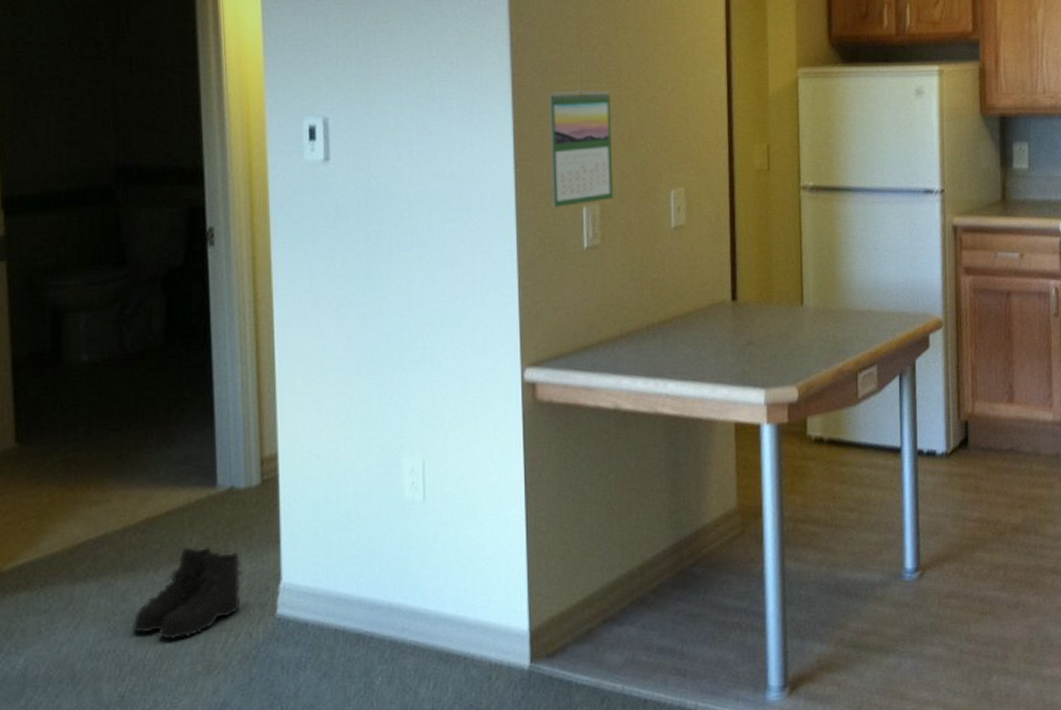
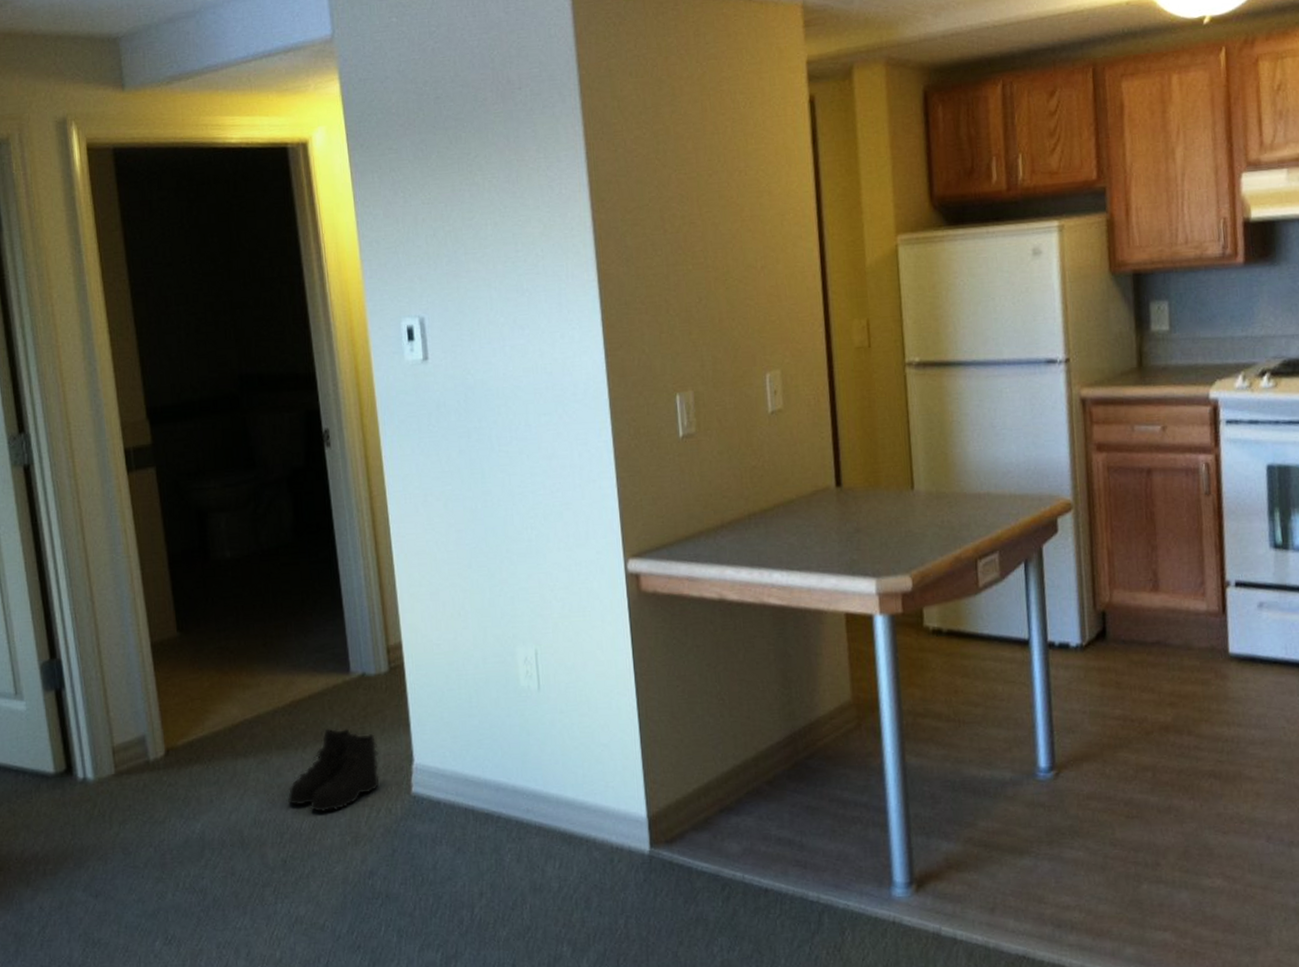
calendar: present [548,89,614,208] -> none [635,273,707,397]

